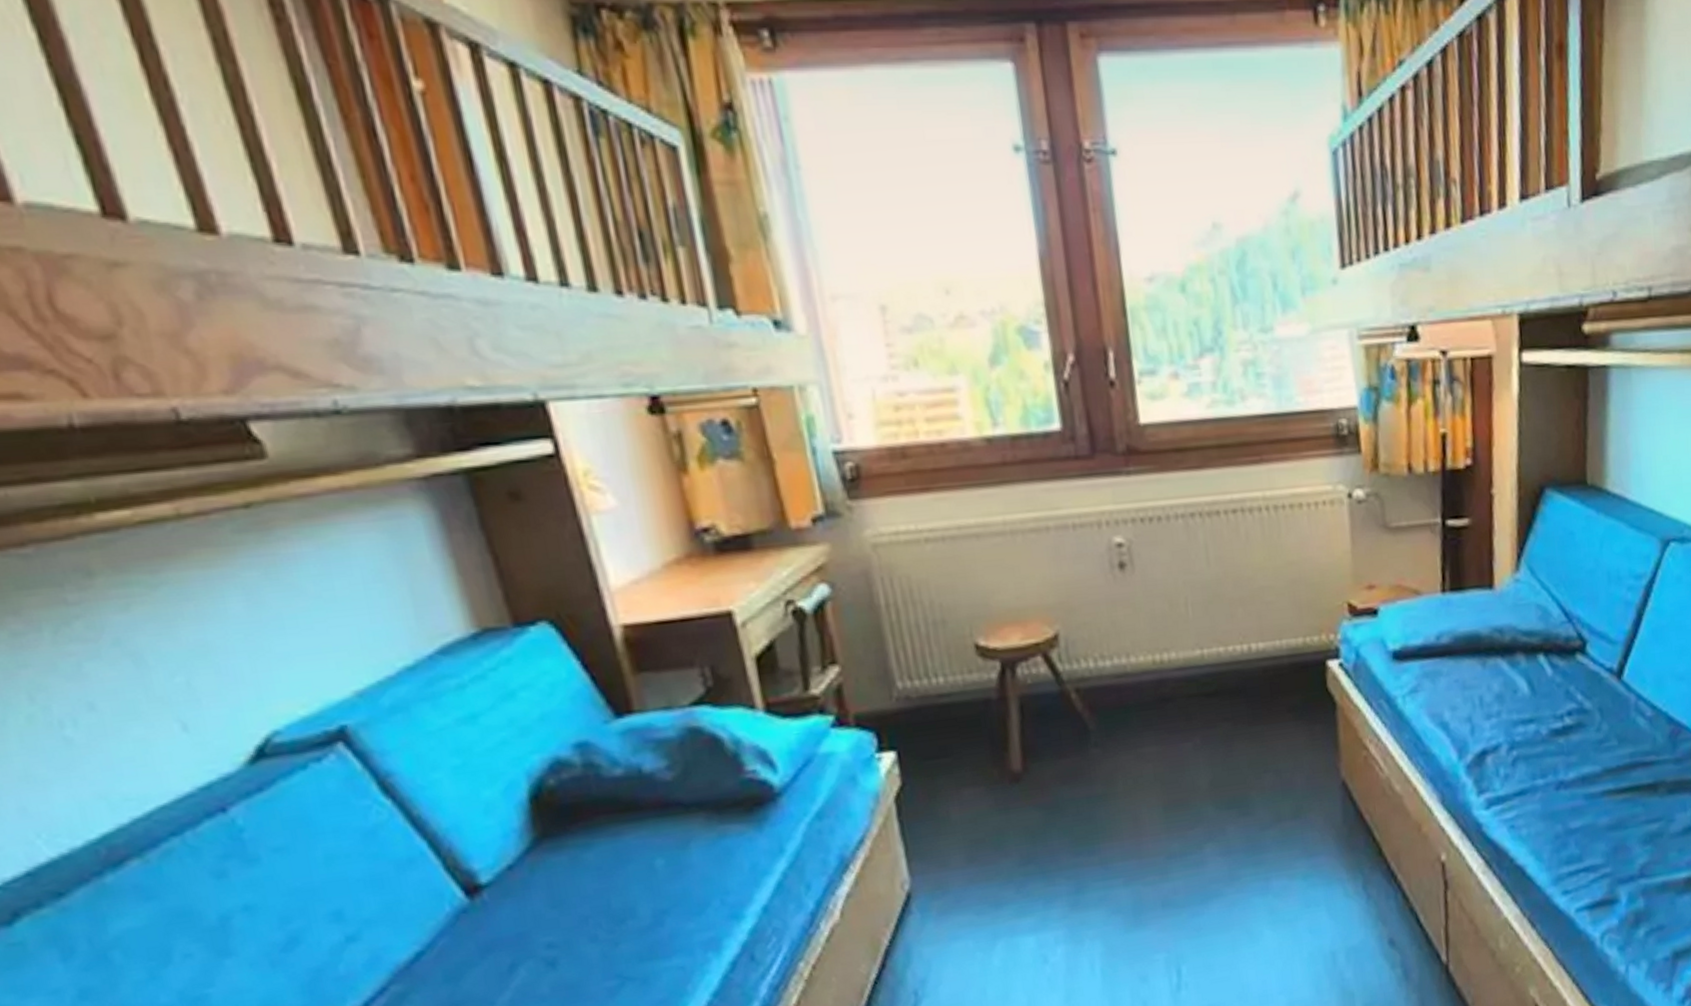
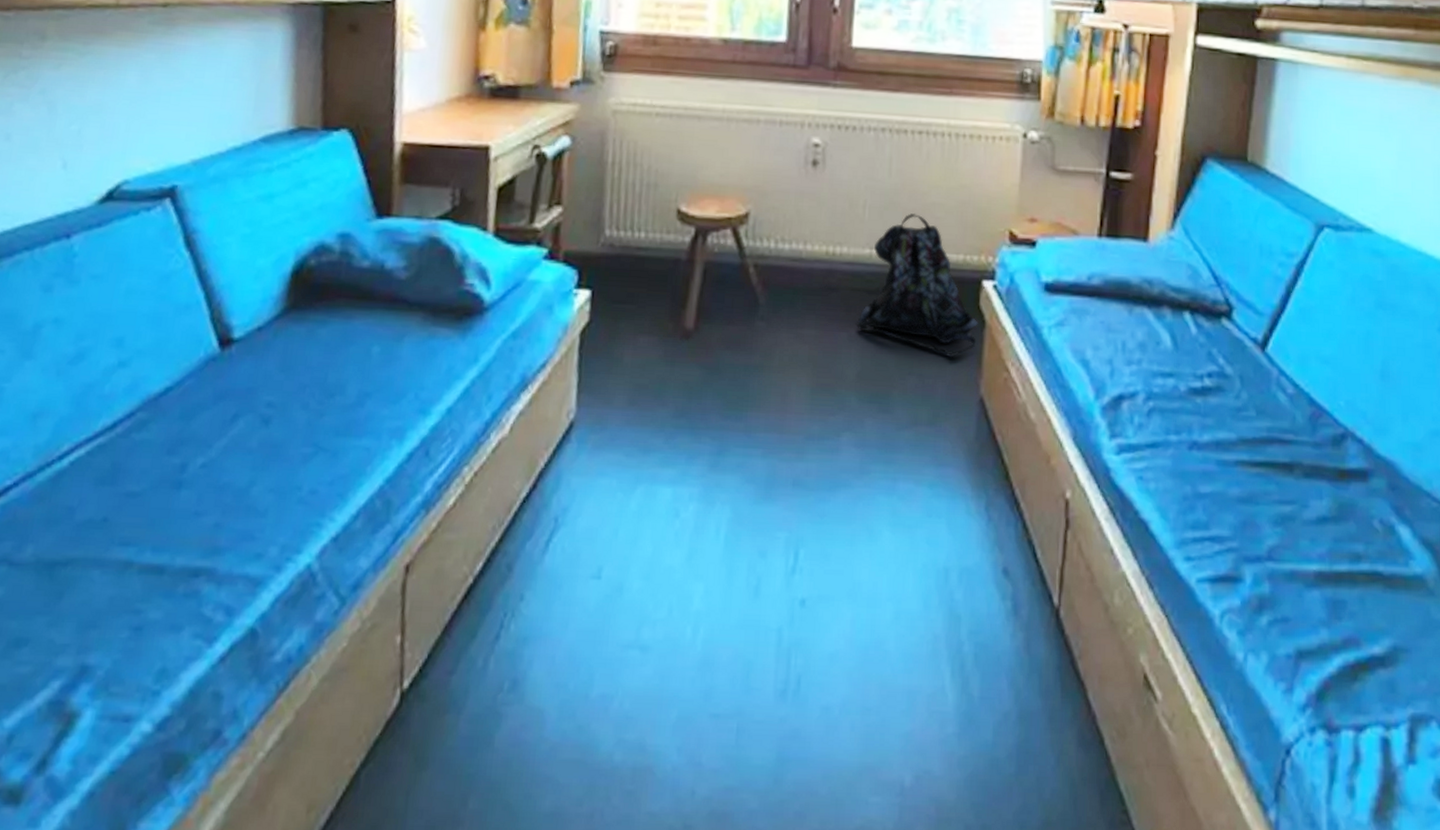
backpack: none [1199,602,1330,747] -> present [856,213,978,358]

